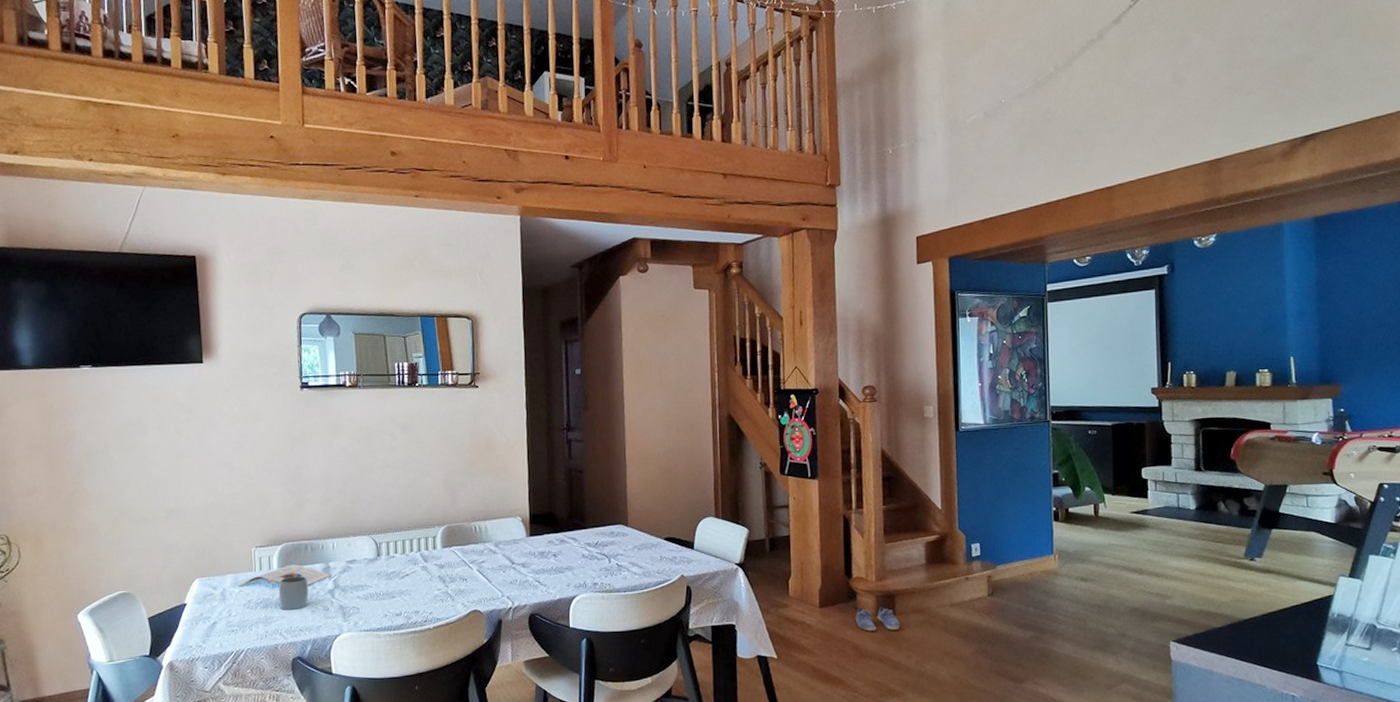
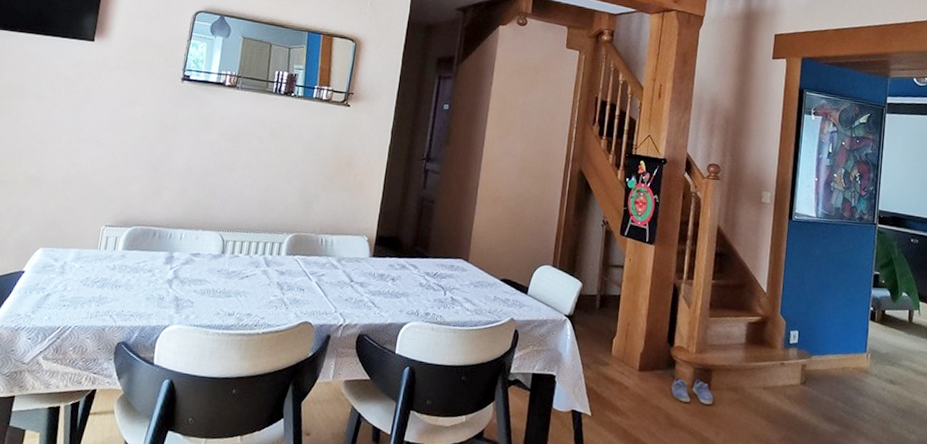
magazine: present [238,564,333,587] -> none [80,248,175,272]
mug: present [278,576,309,611] -> none [116,260,149,295]

